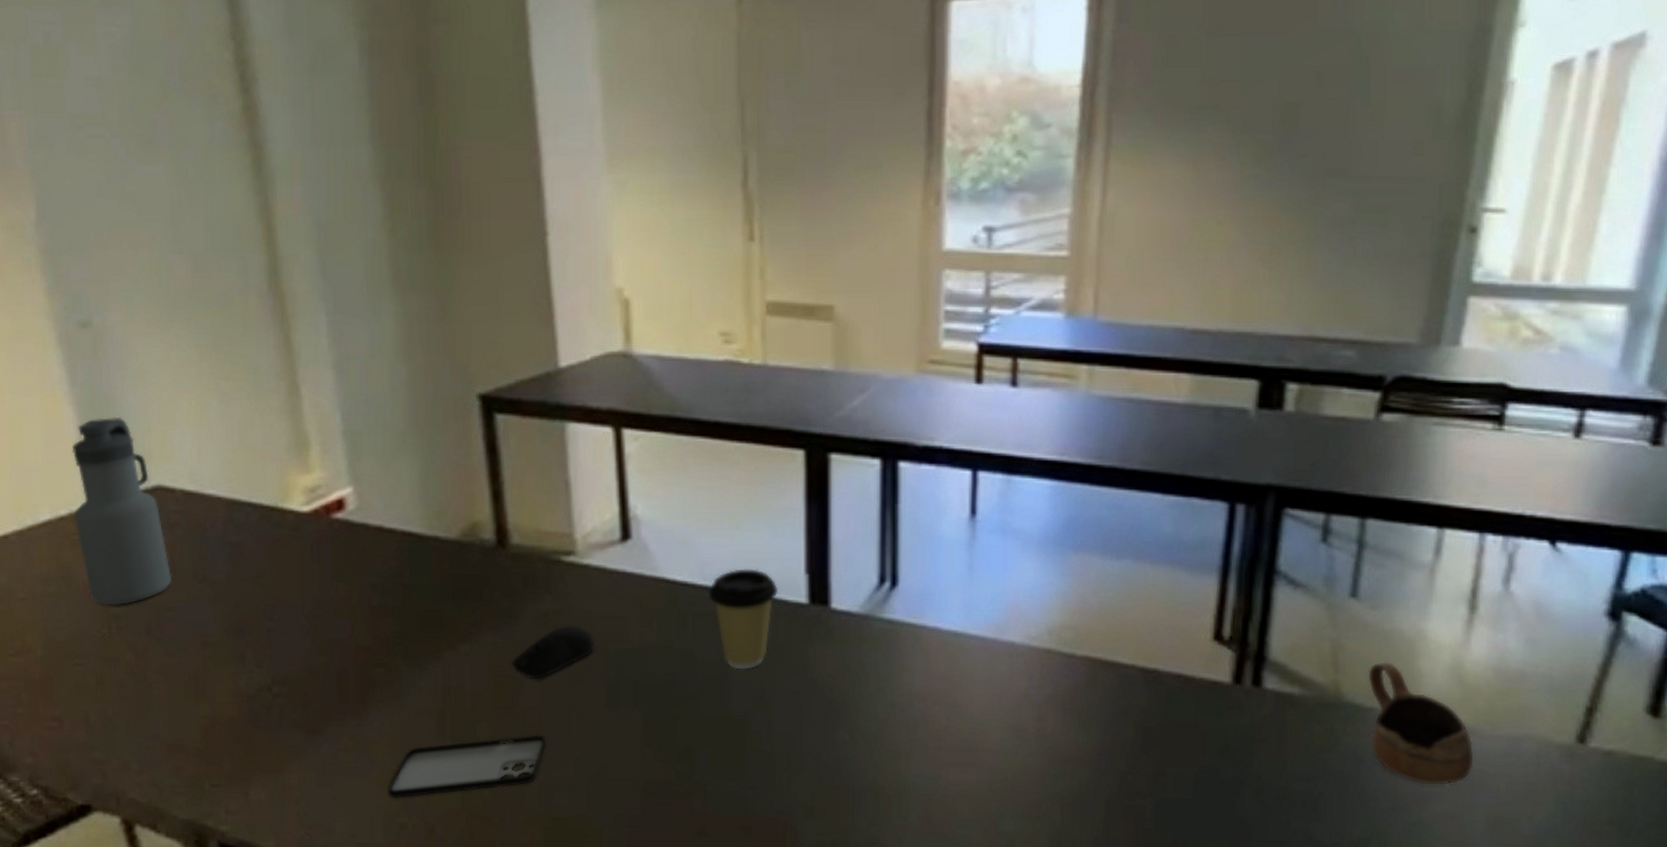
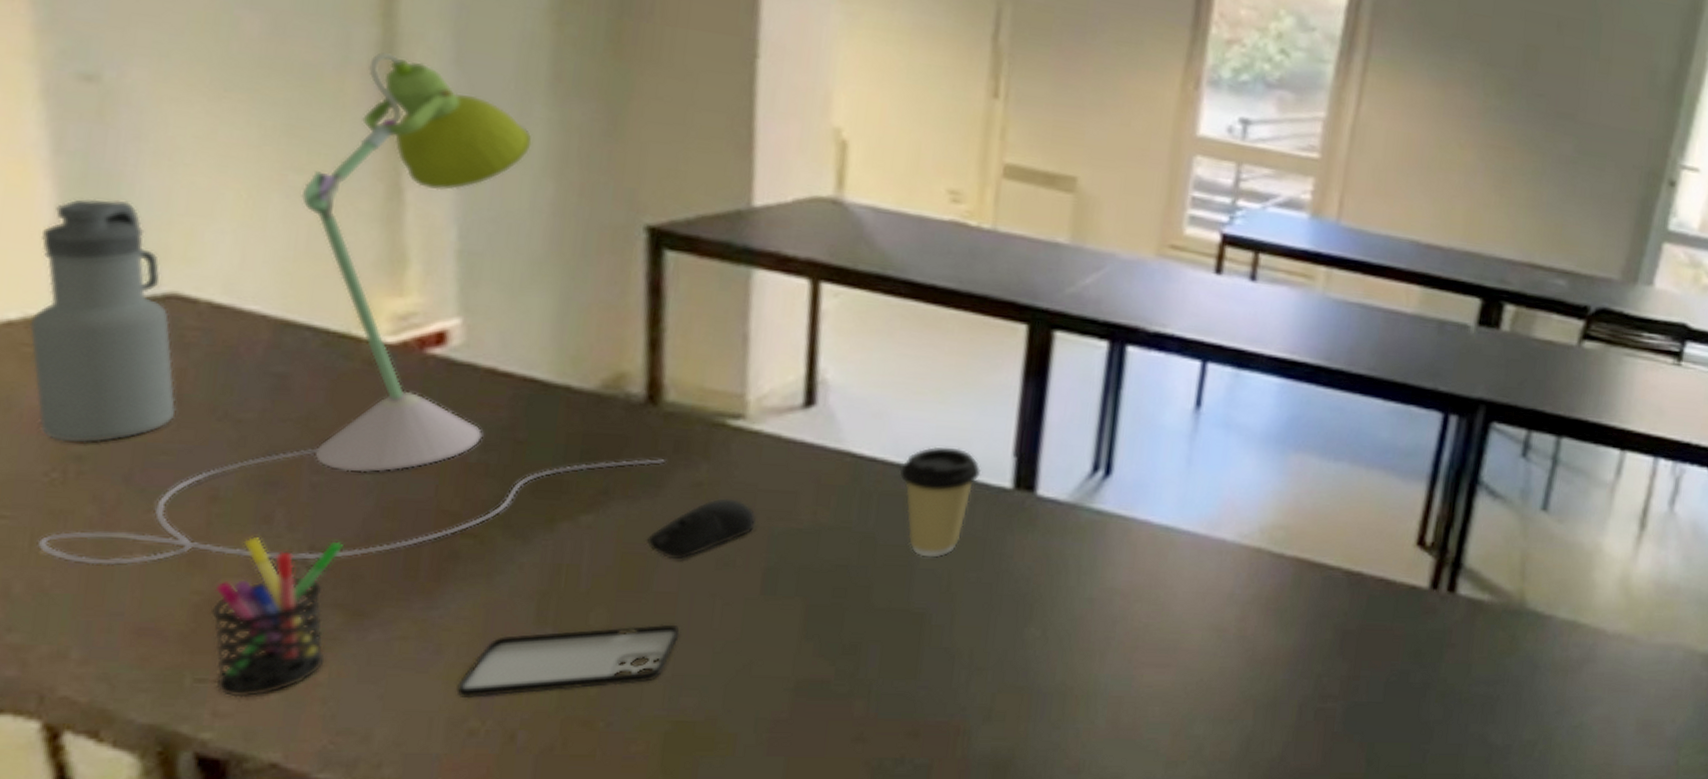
desk lamp: none [100,273,517,699] -> present [36,51,665,566]
pen holder: none [214,673,296,799] -> present [210,537,345,698]
cup: present [1368,662,1474,785] -> none [1546,572,1632,690]

